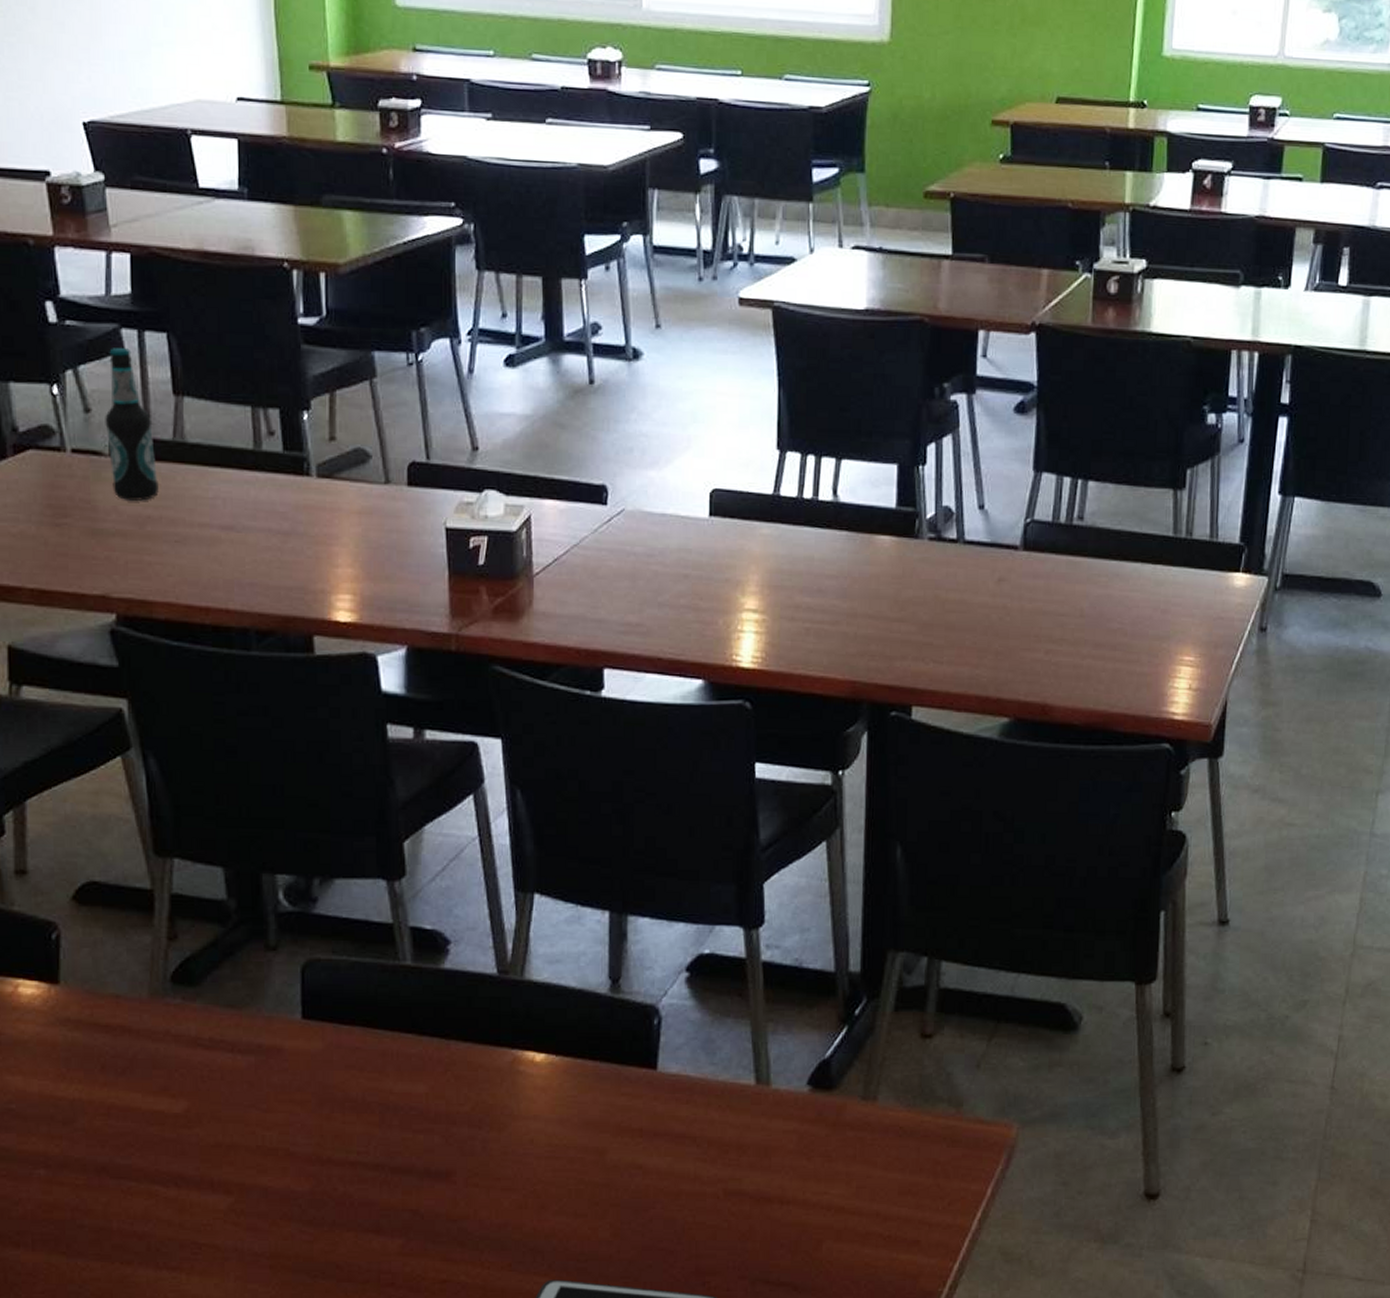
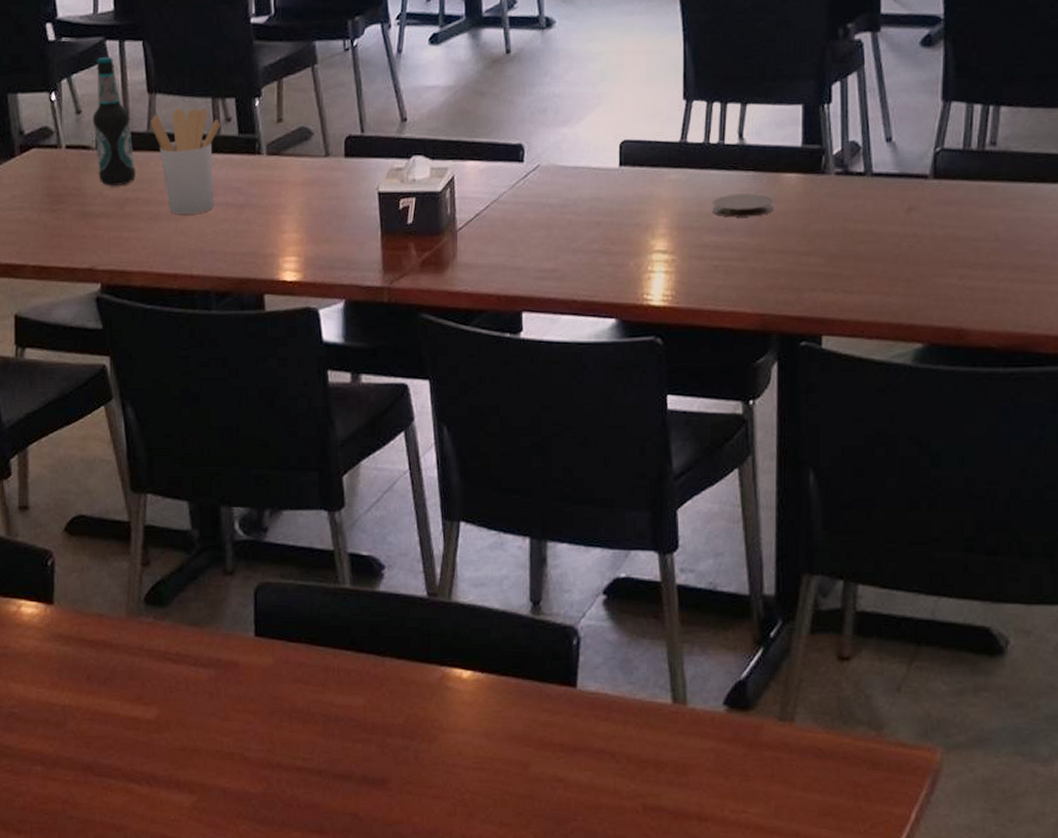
utensil holder: none [176,415,262,539] -> present [150,108,221,214]
coaster: none [804,553,867,579] -> present [712,193,774,218]

